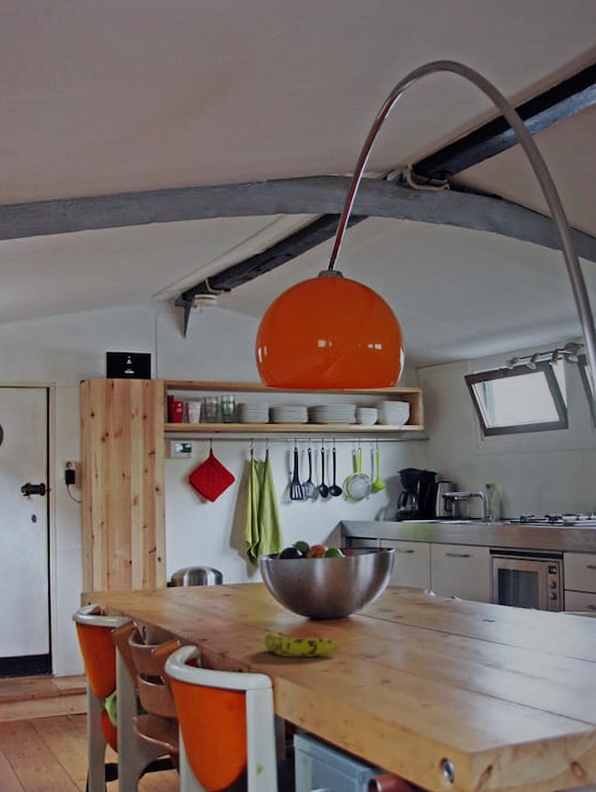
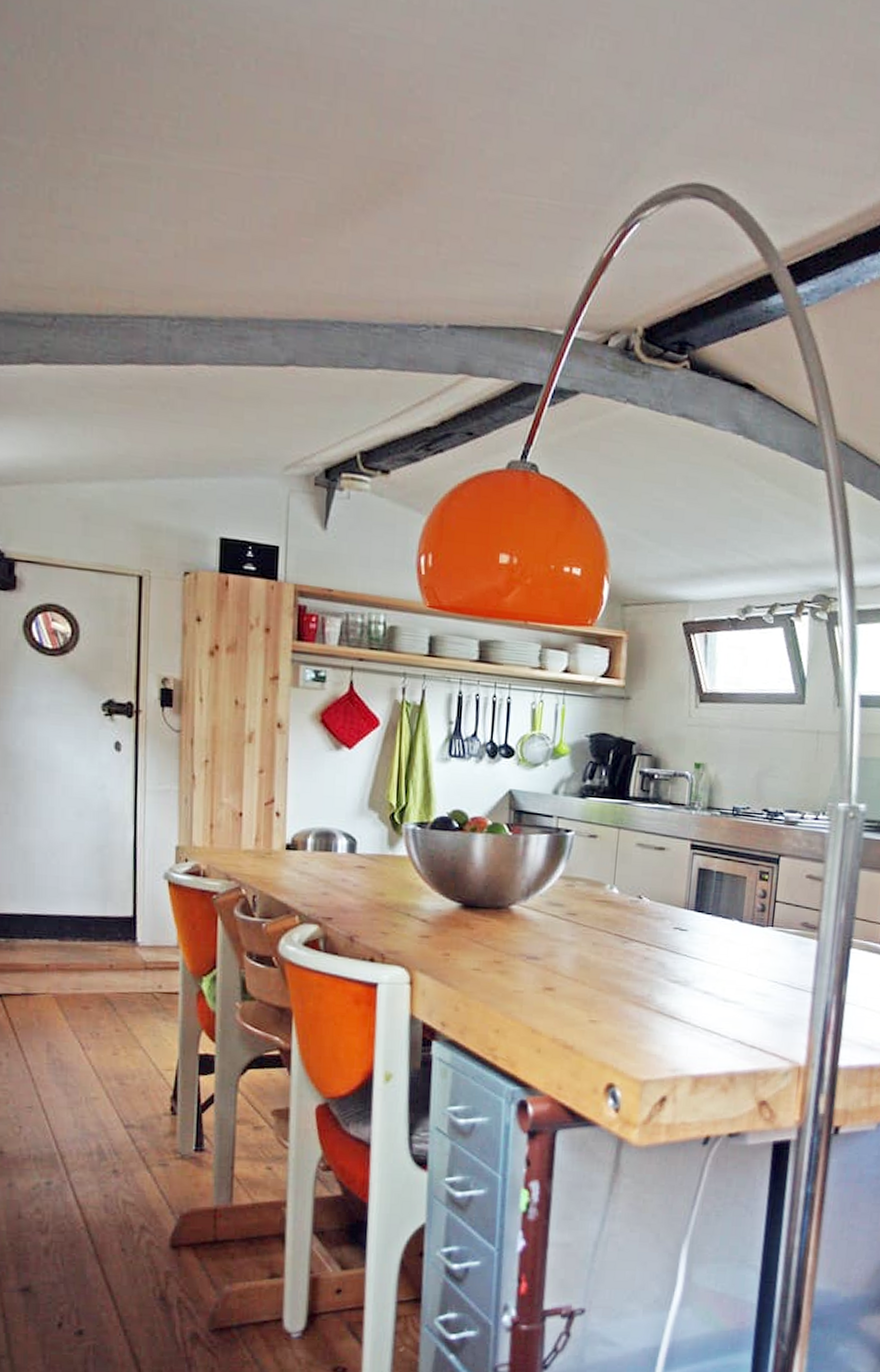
fruit: present [263,632,341,658] -> none [403,917,498,953]

